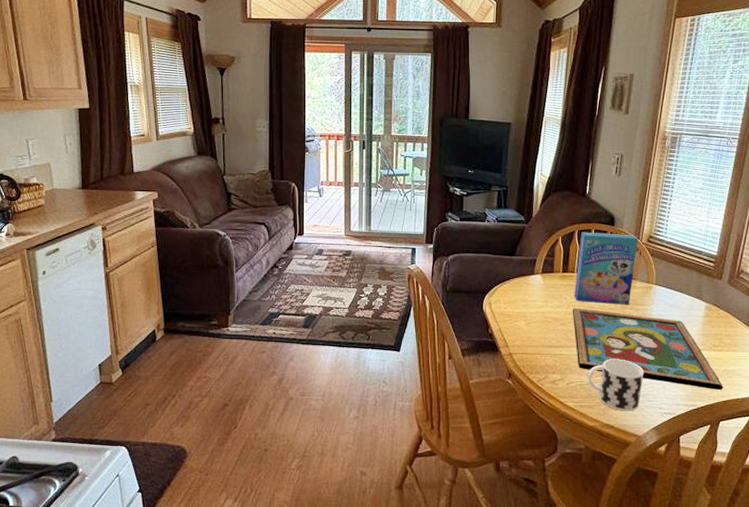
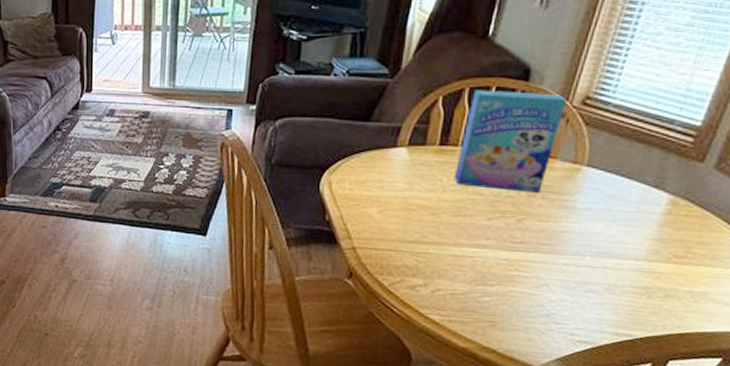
framed painting: present [572,308,723,390] -> none [449,194,682,318]
cup: present [588,359,644,411] -> none [464,264,552,334]

